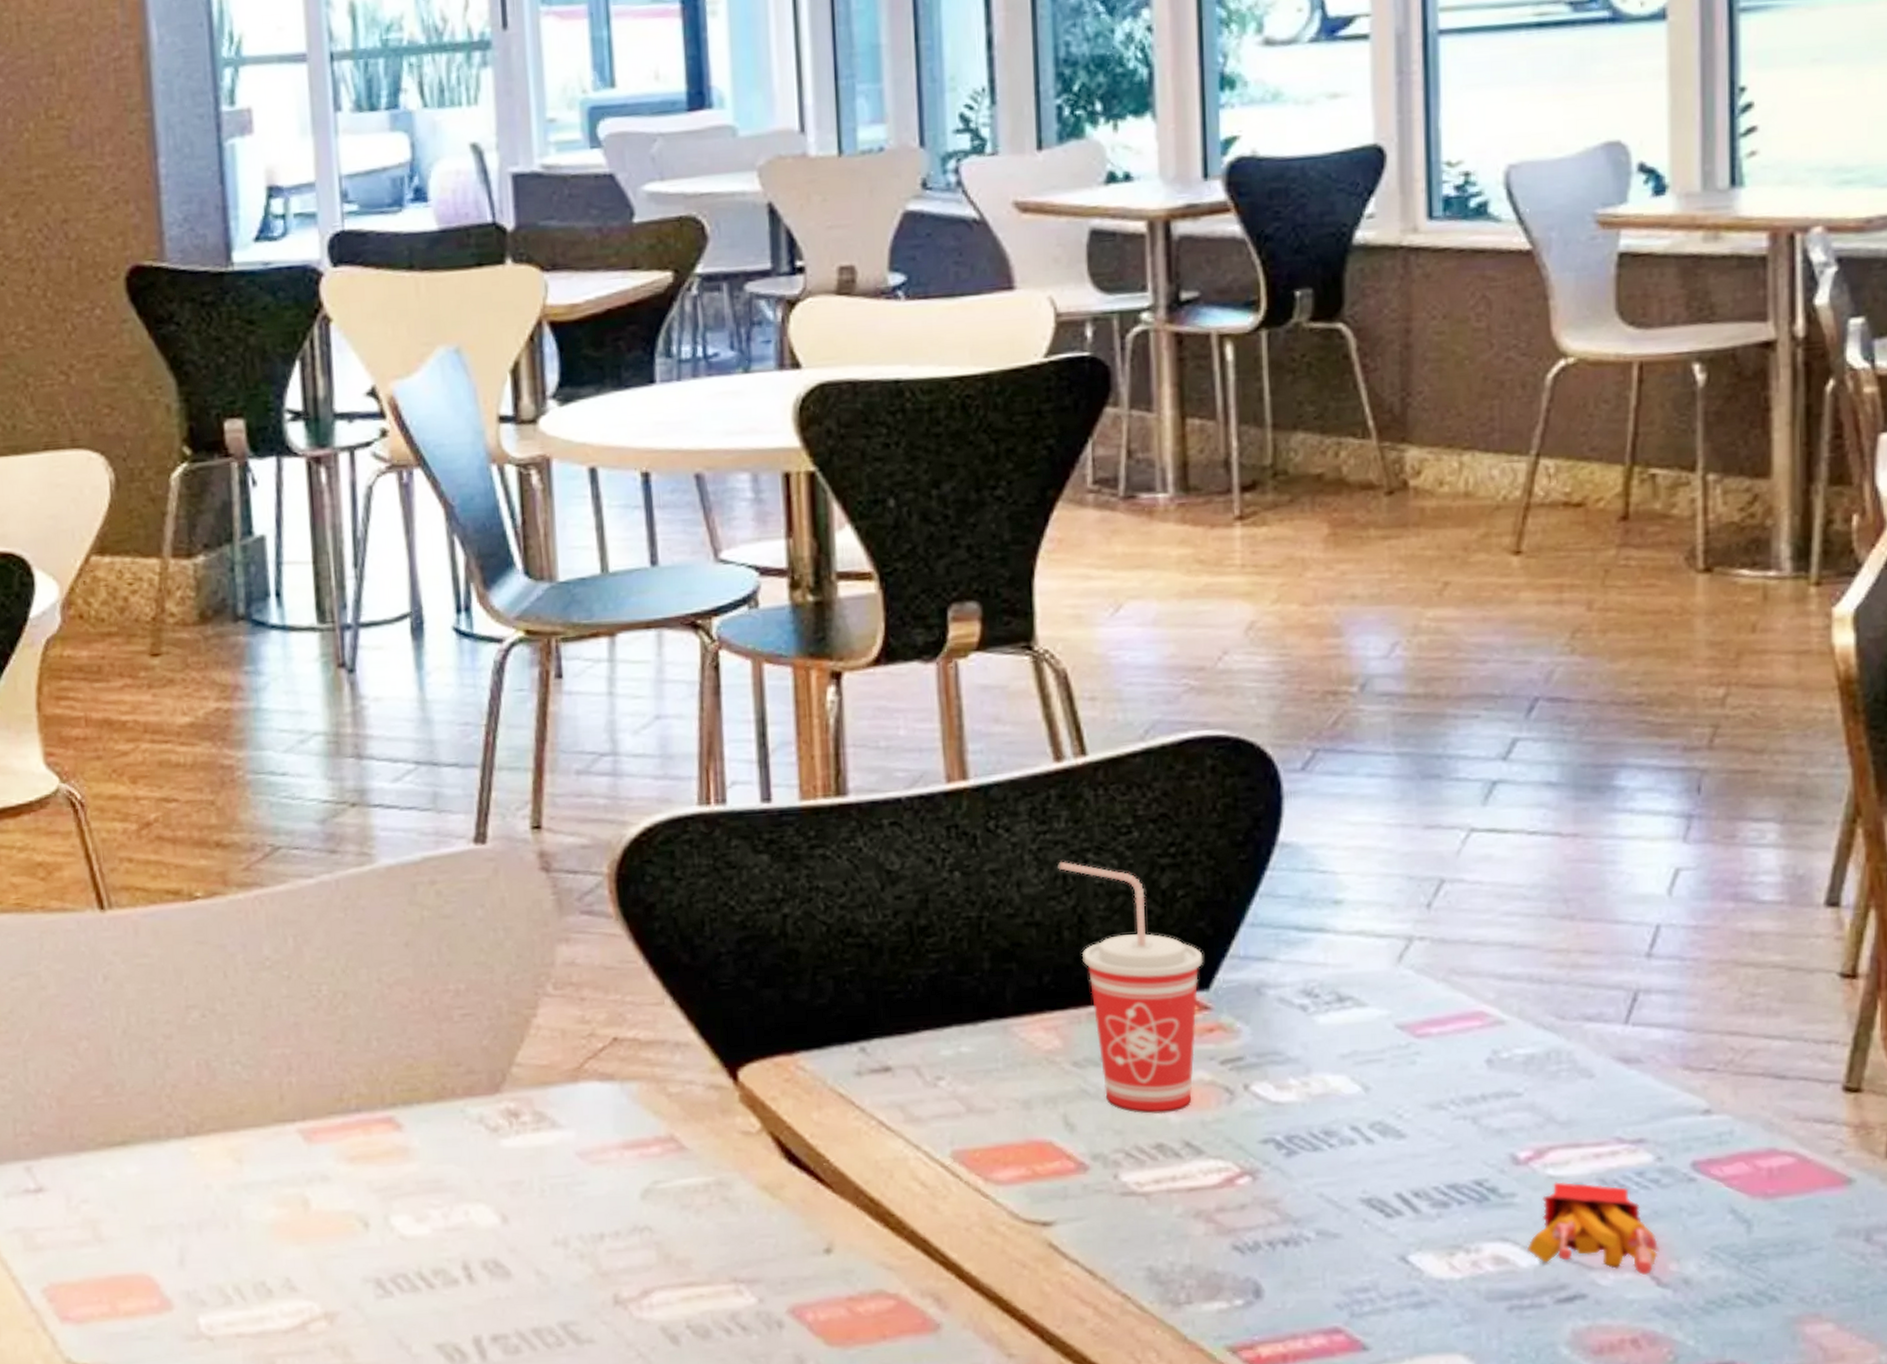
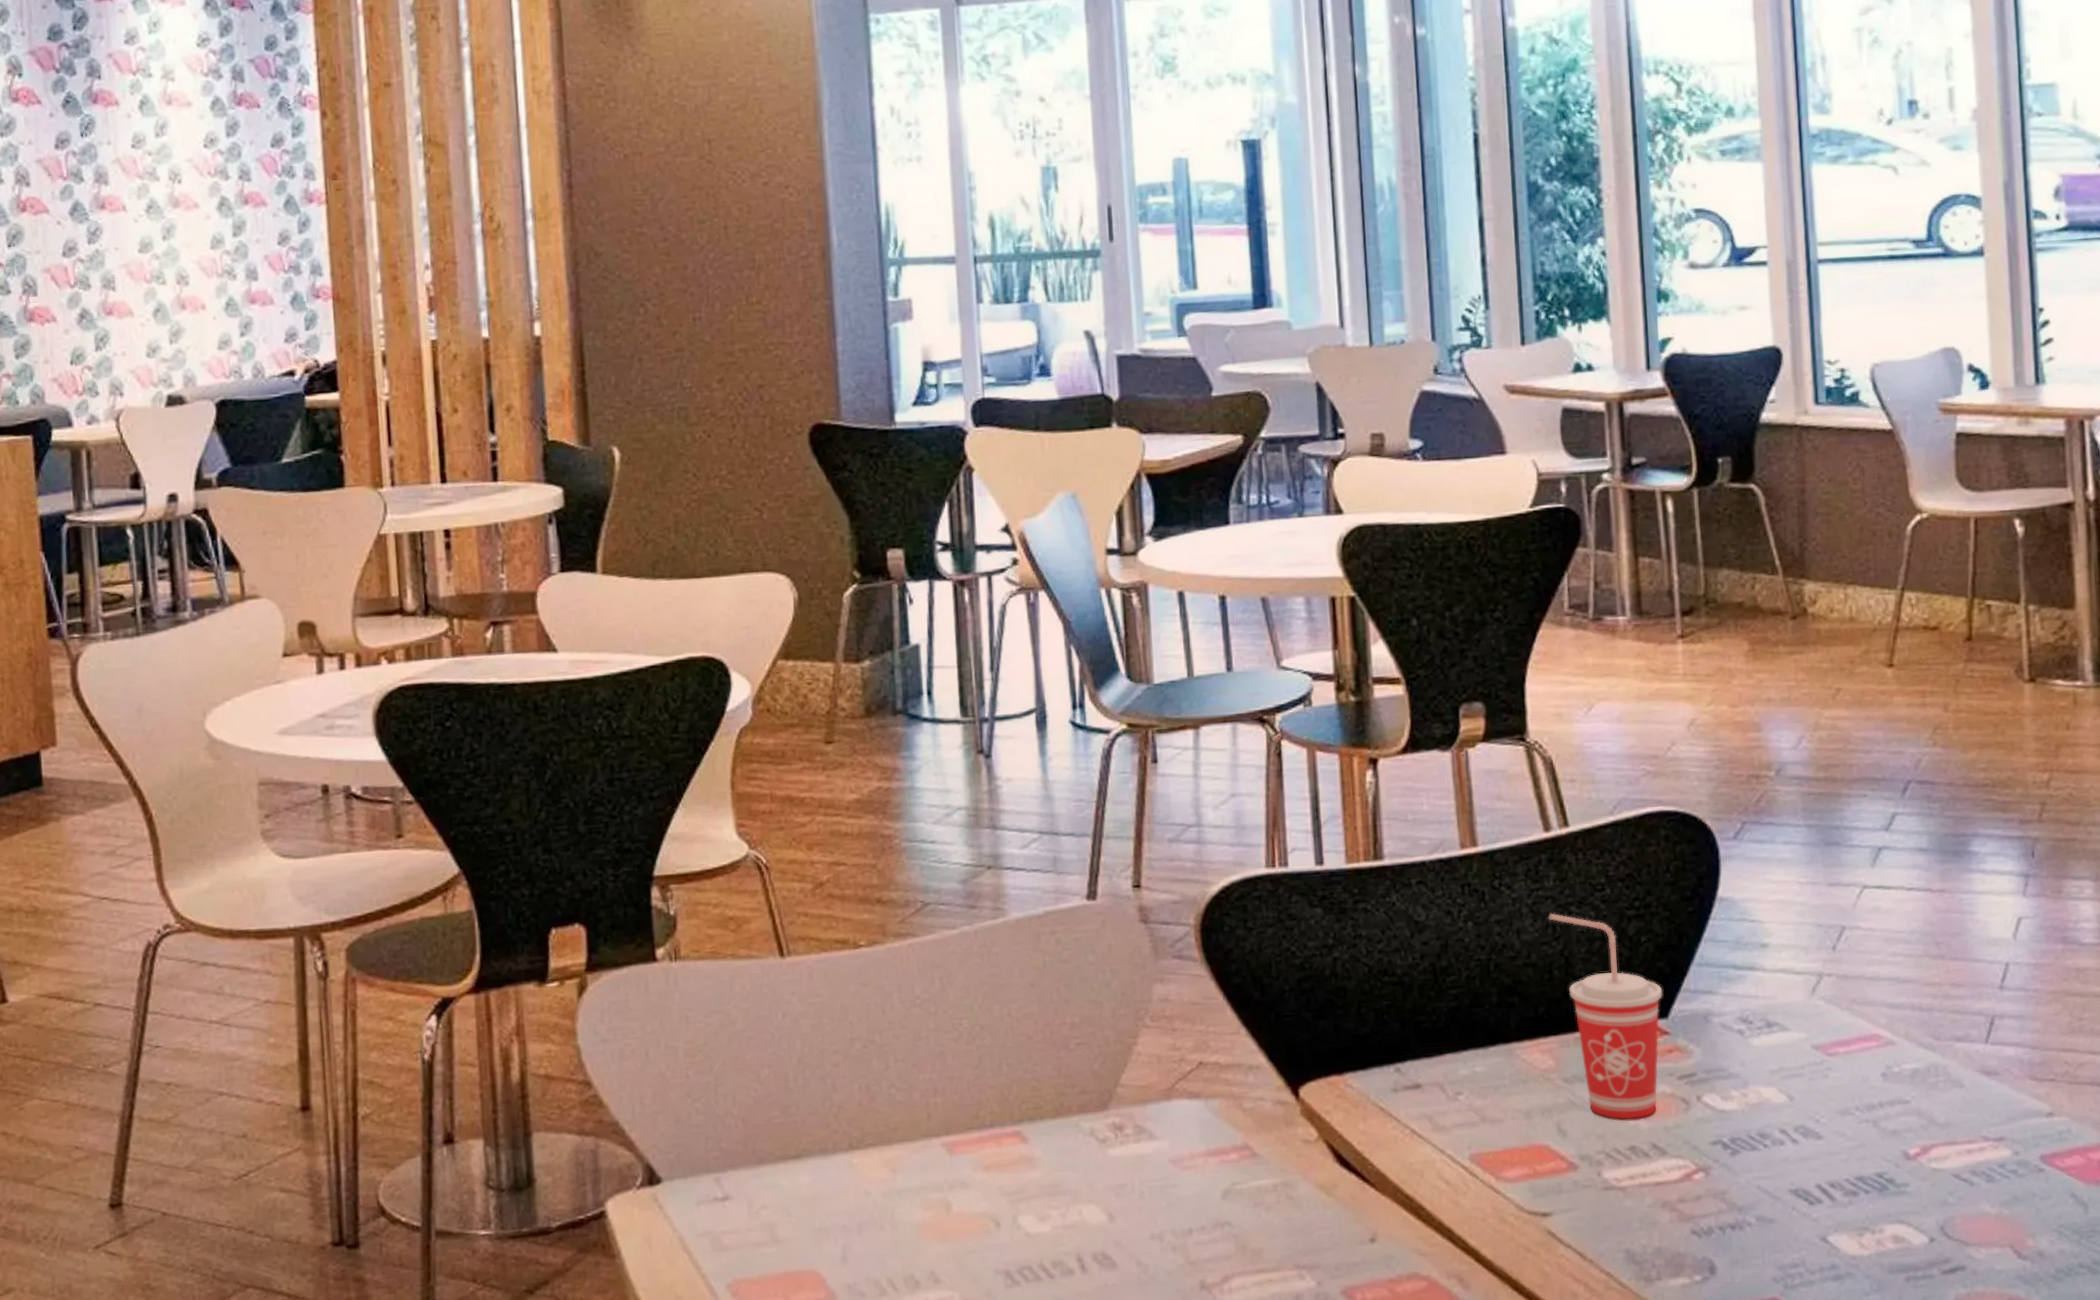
french fries: present [1527,1182,1660,1276] -> none [1919,1173,2019,1250]

